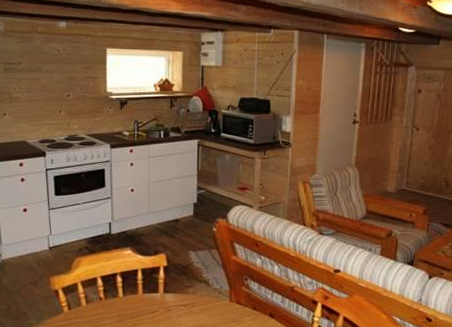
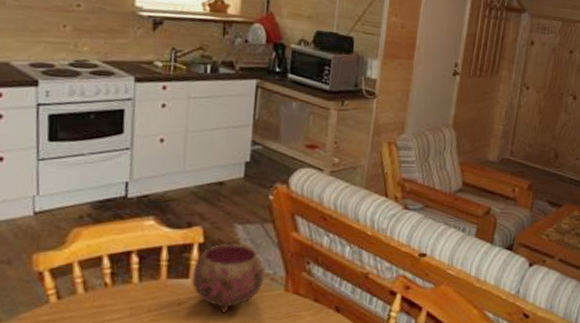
bowl: none [161,265,214,319] -> present [192,243,266,313]

